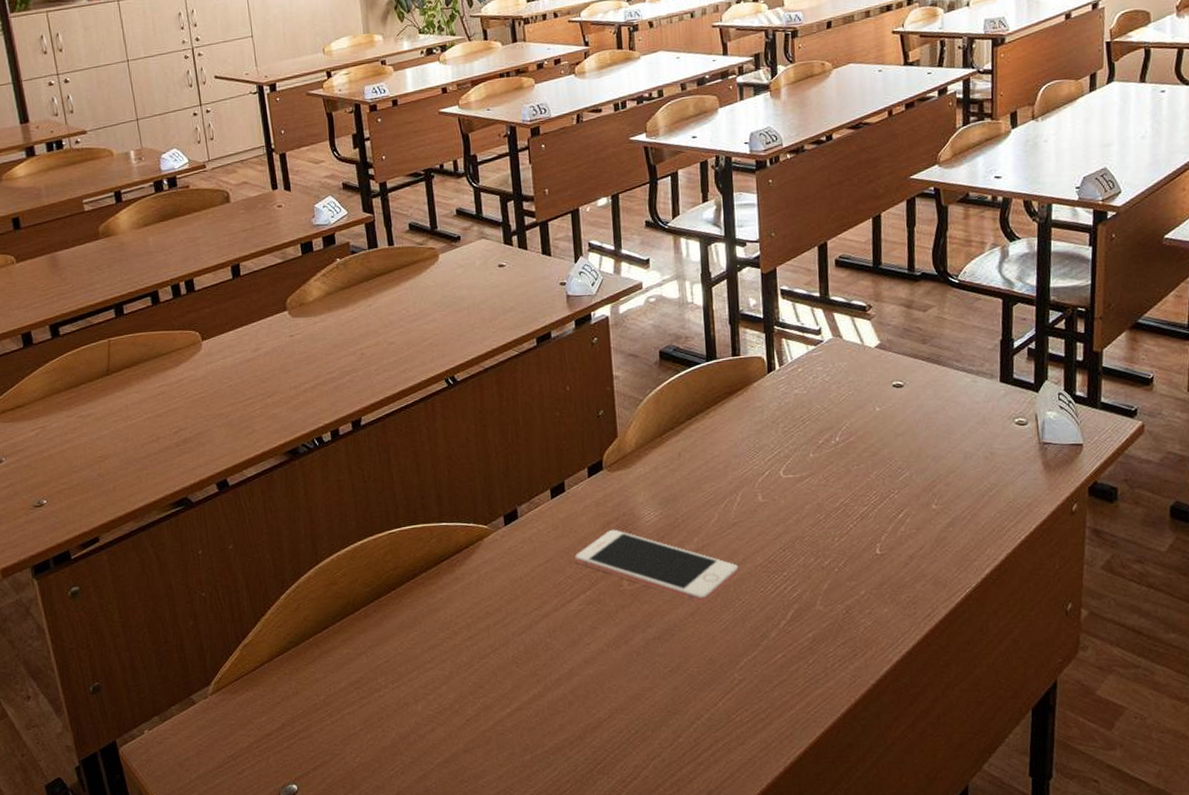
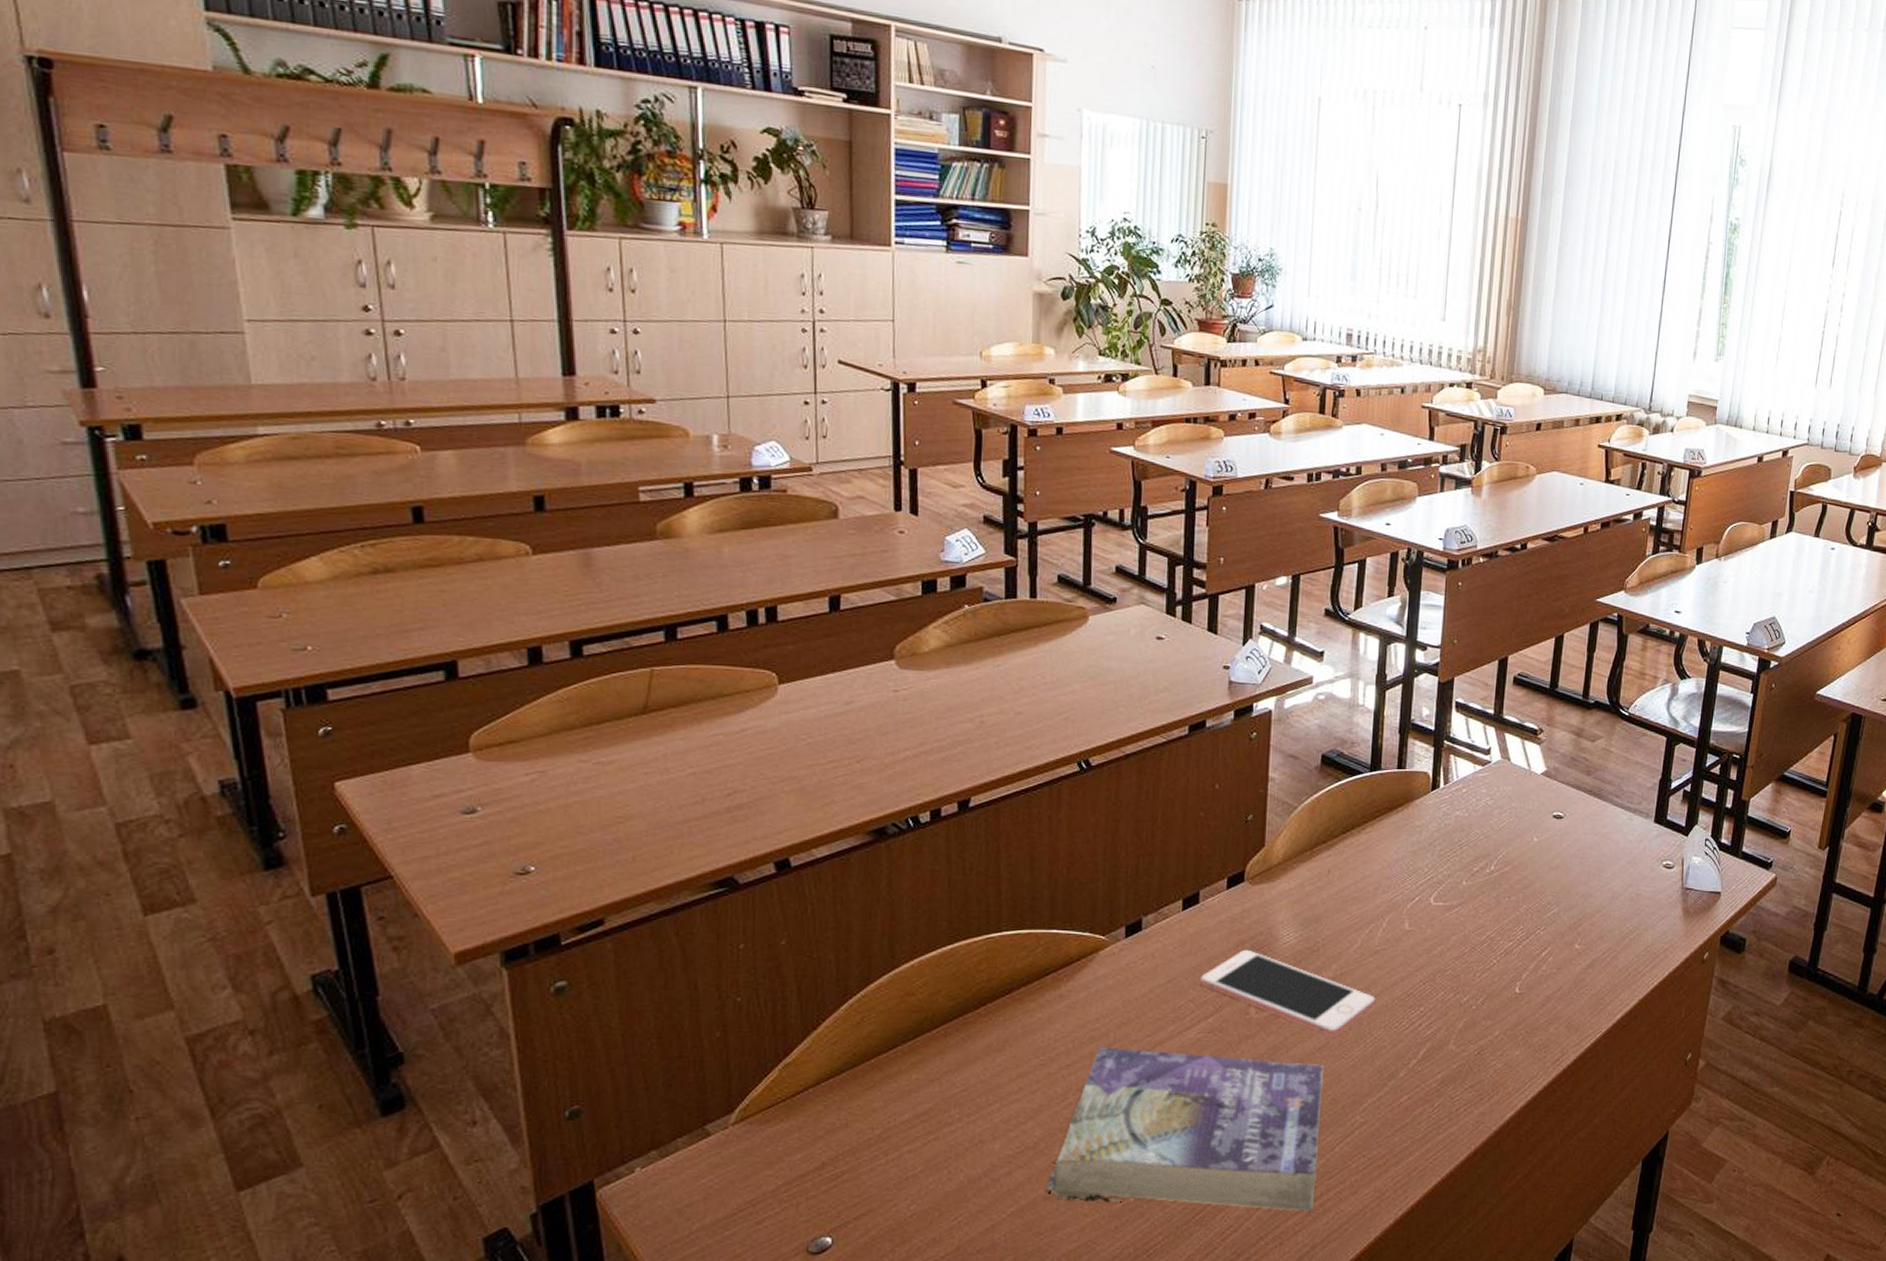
book: none [464,620,706,762] -> present [1045,1047,1324,1212]

